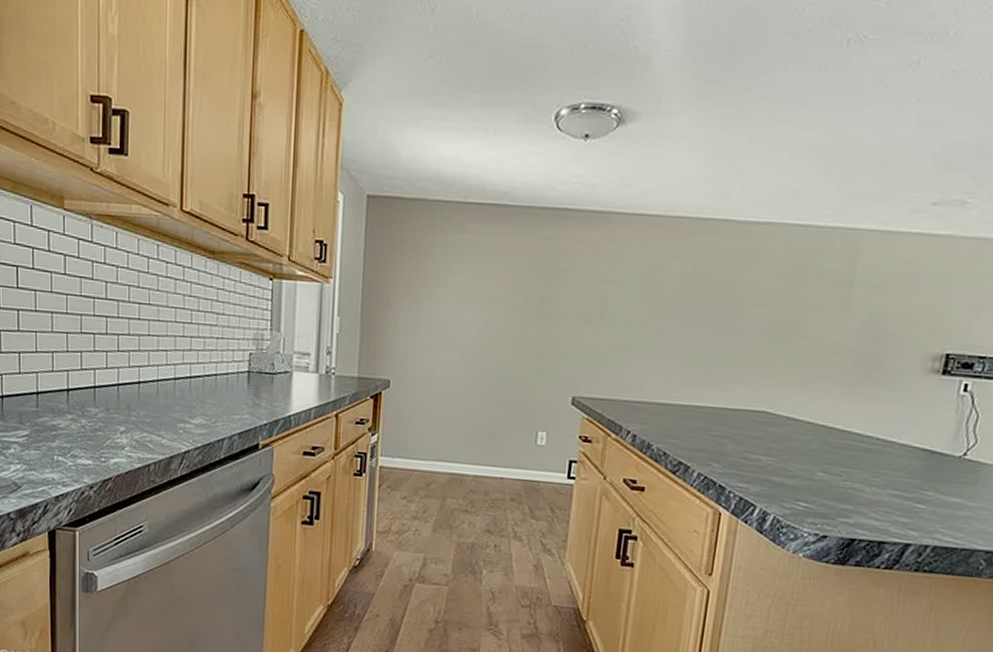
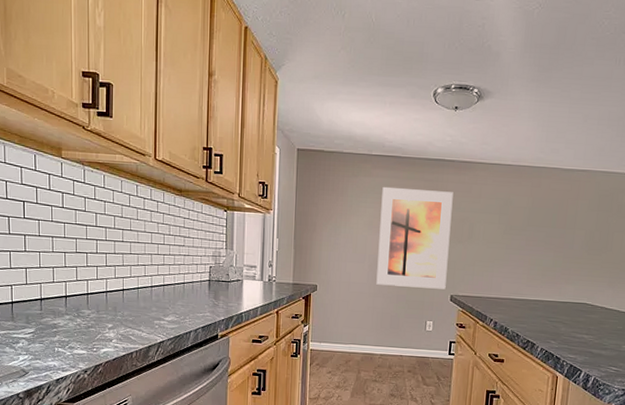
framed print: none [470,246,580,389] -> present [376,186,454,290]

